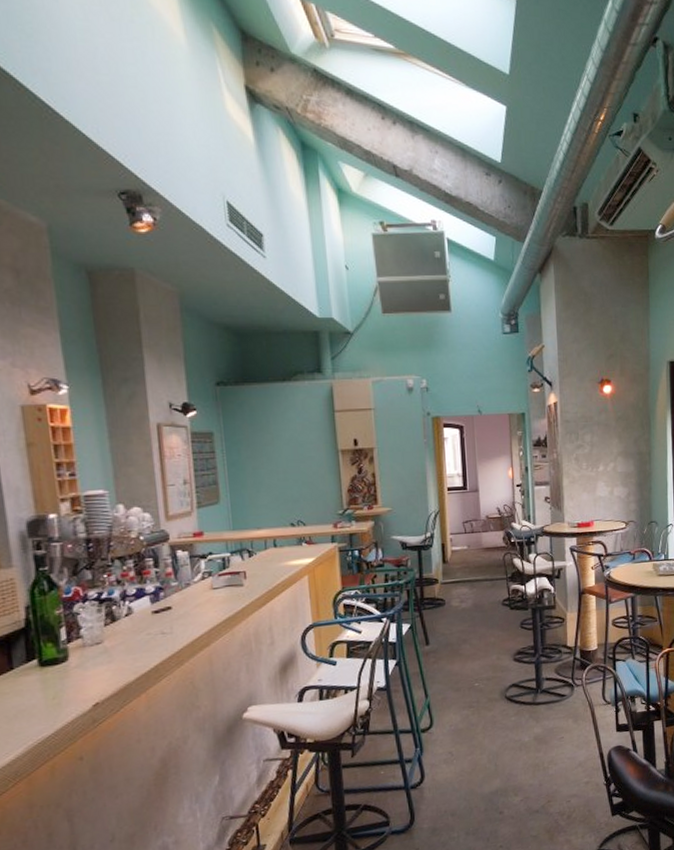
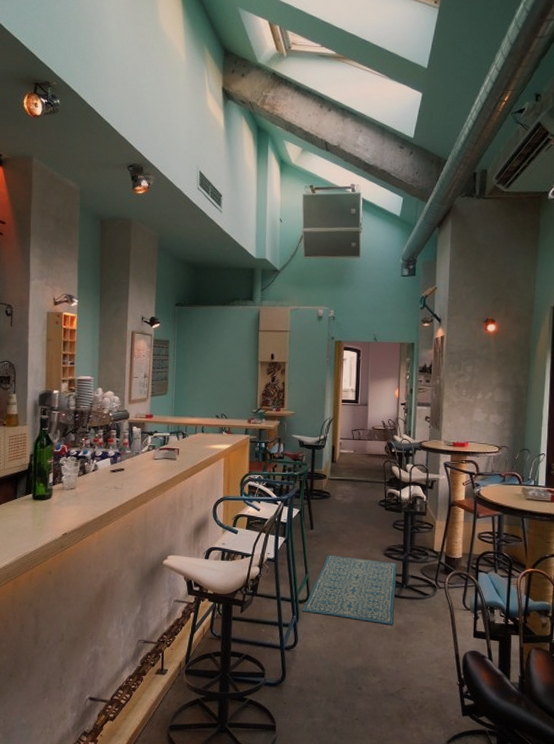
rug: none [426,667,531,742] -> present [302,554,397,625]

